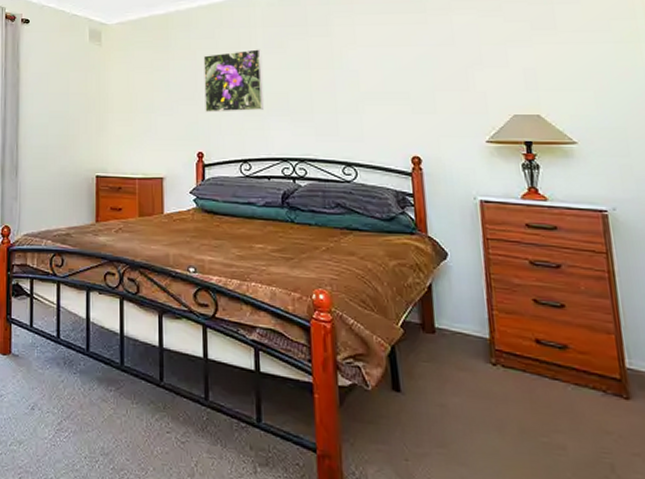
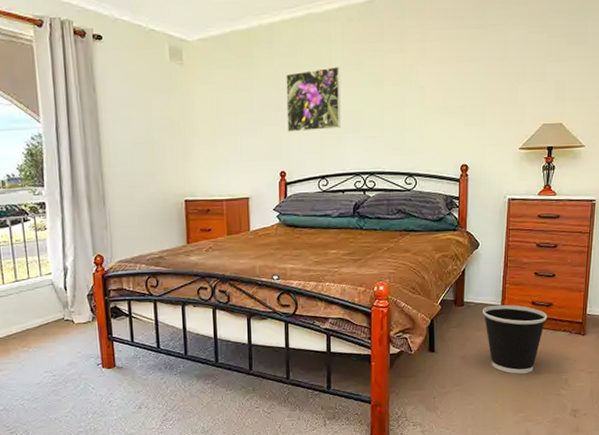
wastebasket: none [464,337,564,445] -> present [483,304,548,374]

